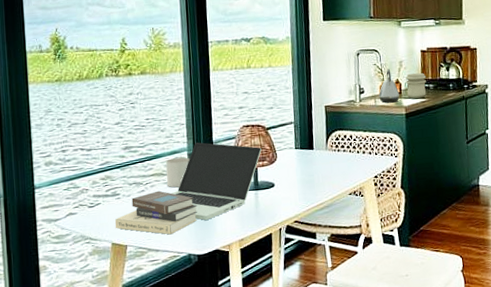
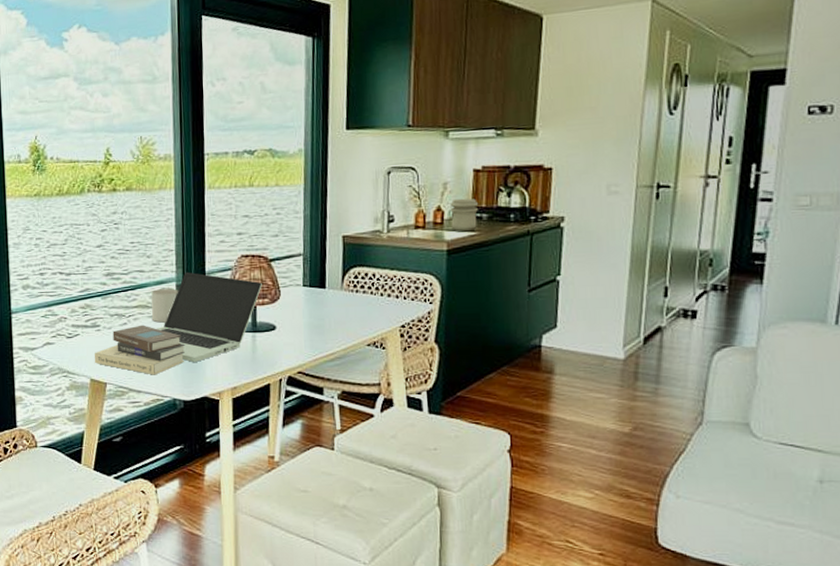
kettle: present [378,69,400,103] -> none [413,192,441,236]

